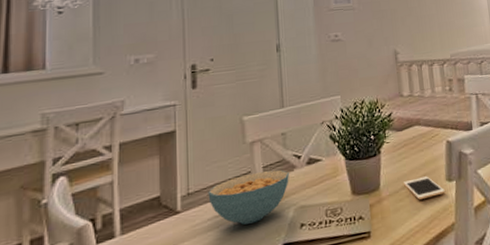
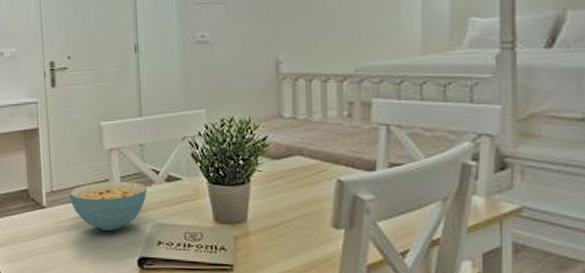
cell phone: present [403,176,445,200] -> none [275,217,329,243]

